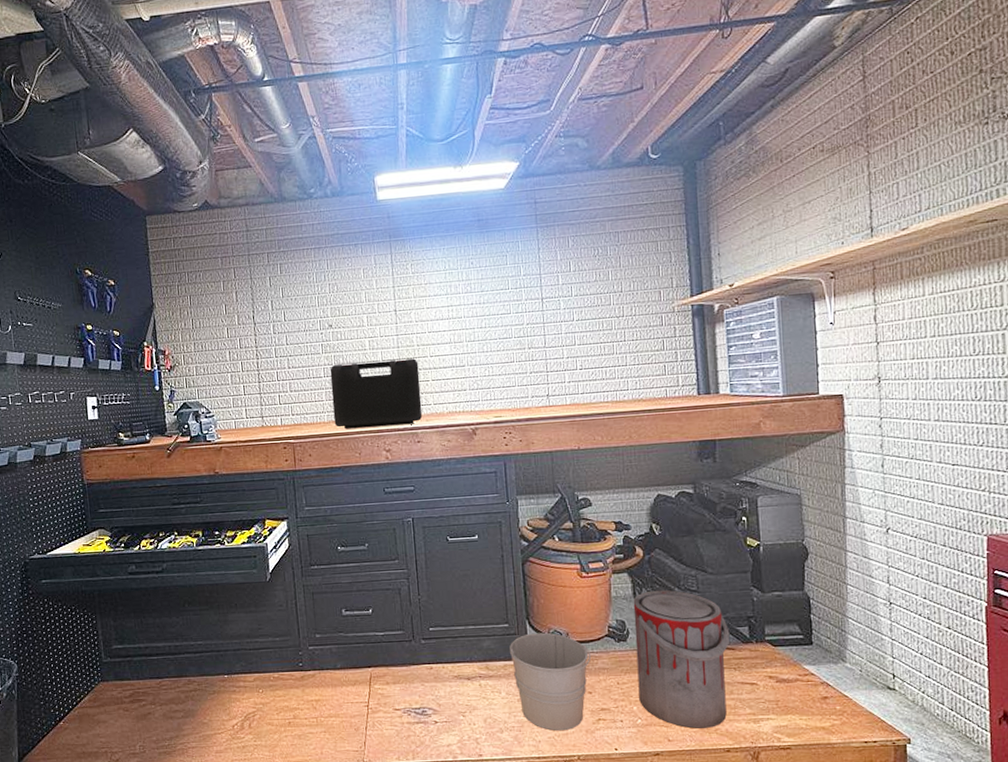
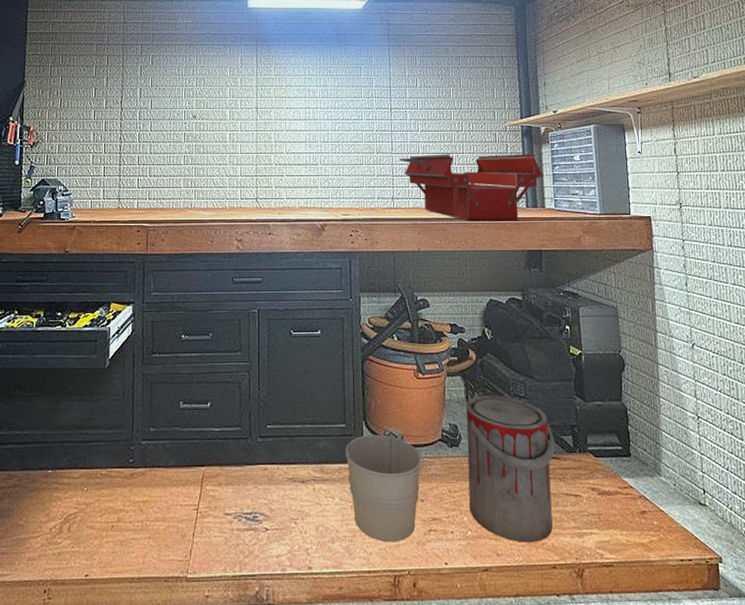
tool box: present [330,358,423,430] -> none [189,153,275,217]
toolbox: none [553,335,717,414] -> present [399,153,543,221]

